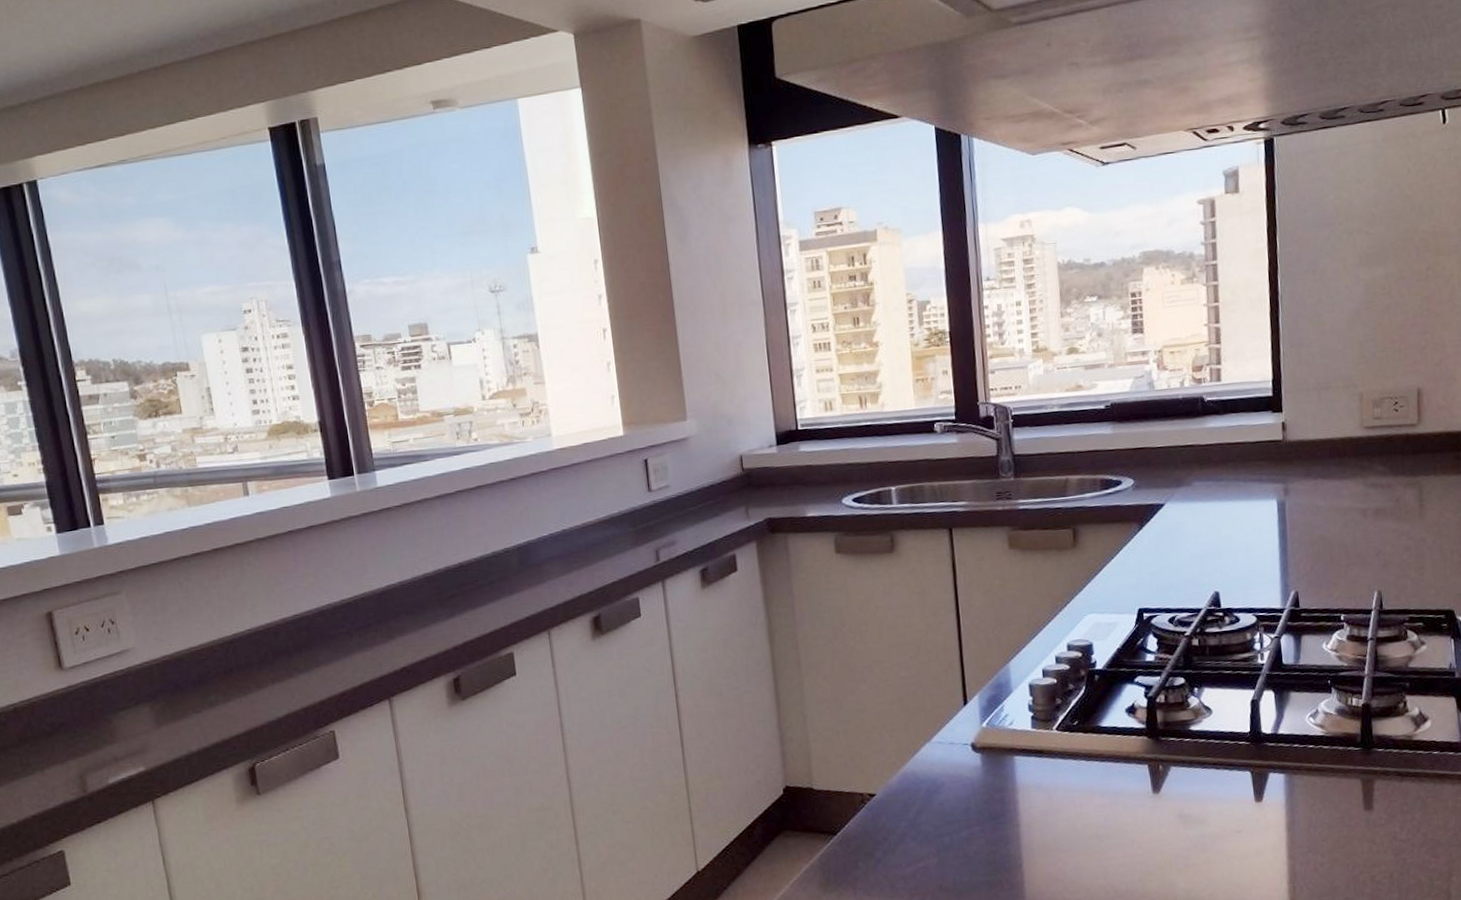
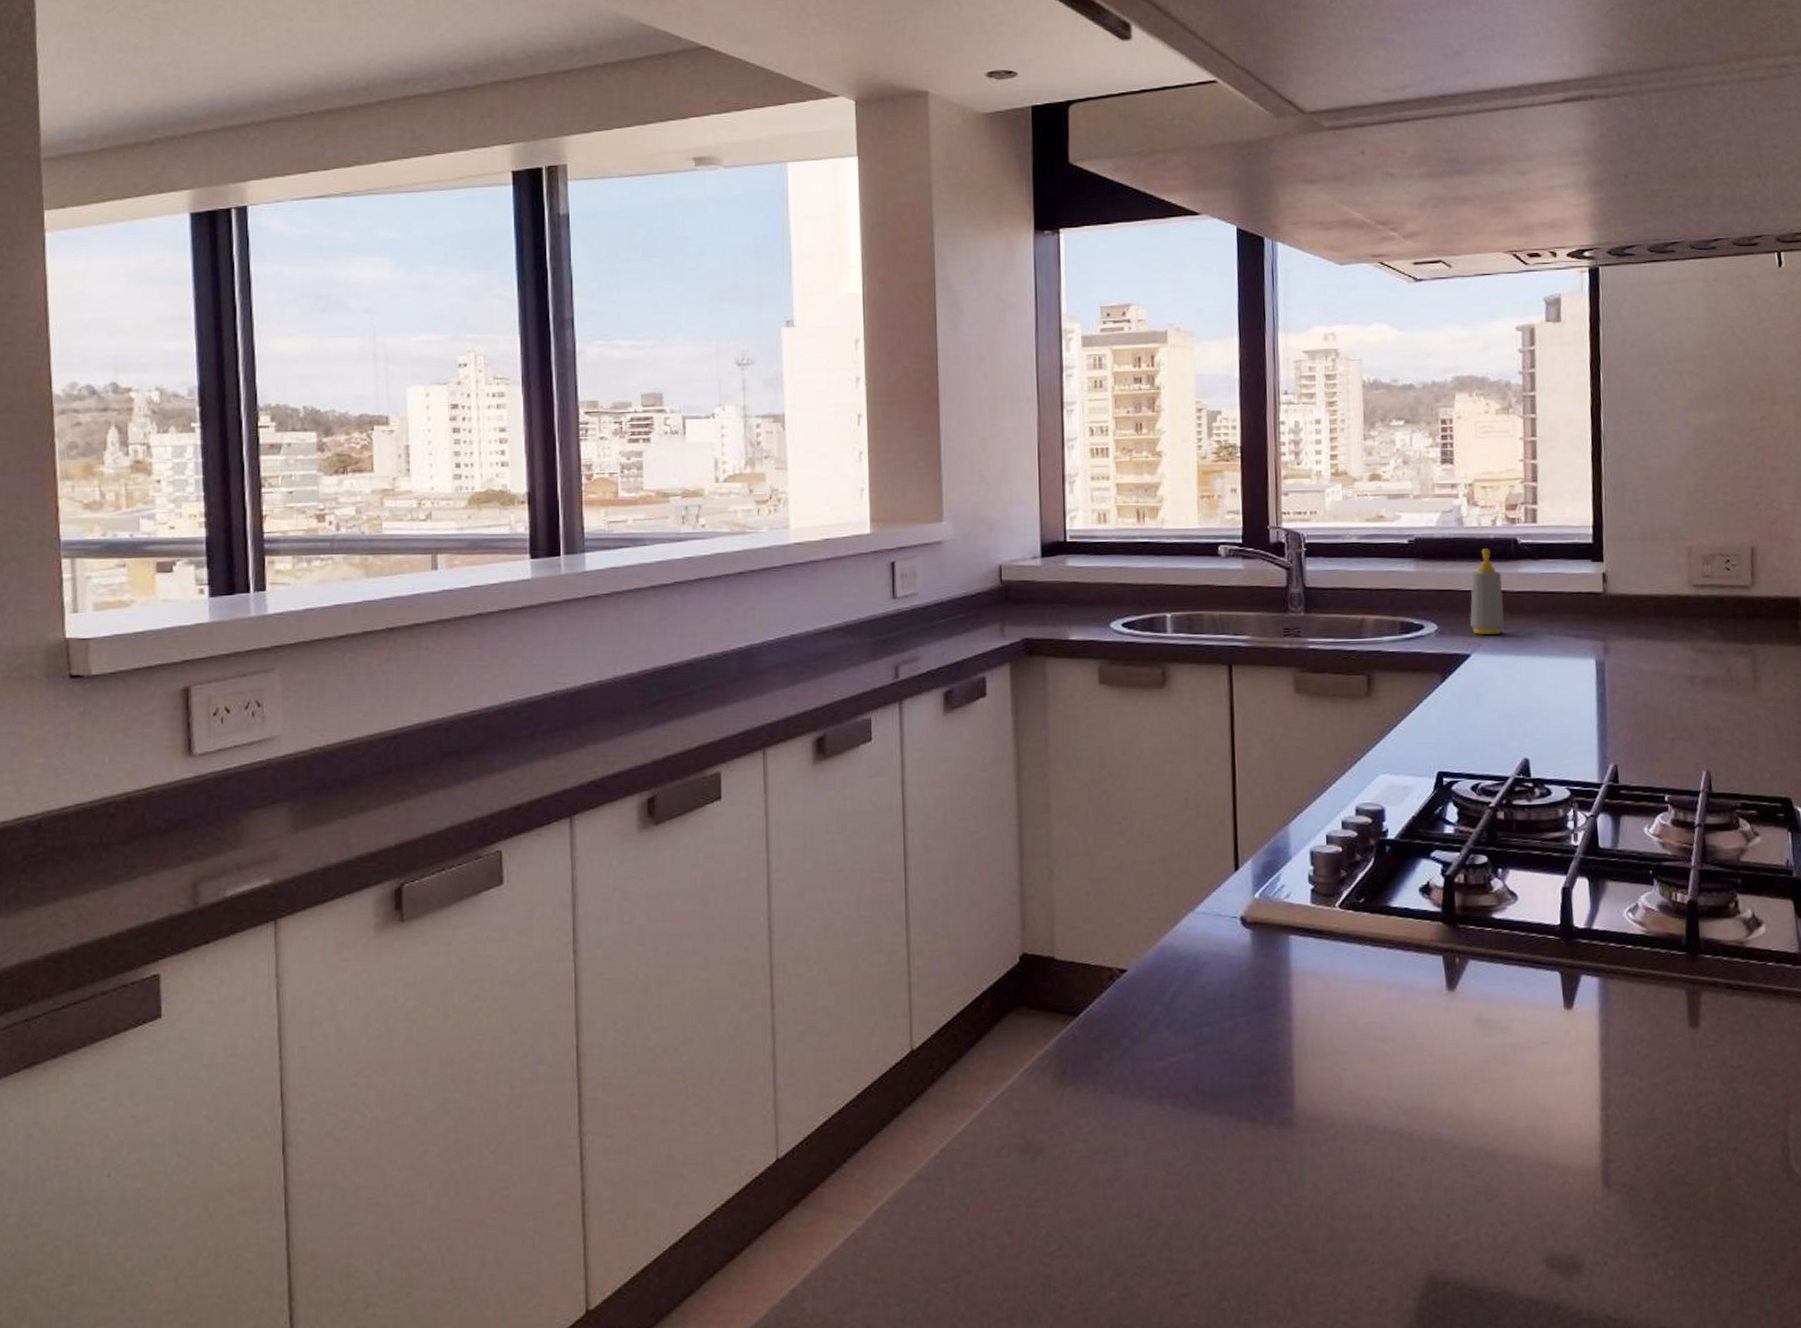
soap bottle: none [1163,408,1194,486] -> present [1470,548,1504,635]

